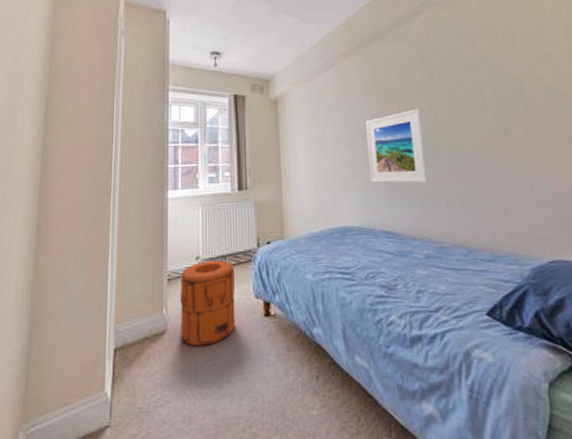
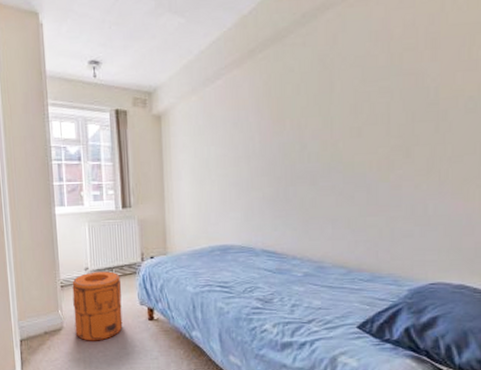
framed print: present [365,108,429,183] -> none [254,125,316,205]

